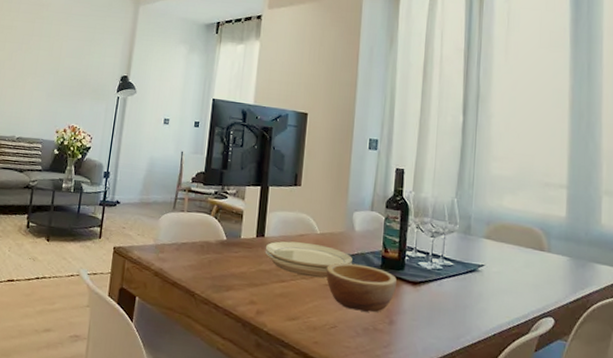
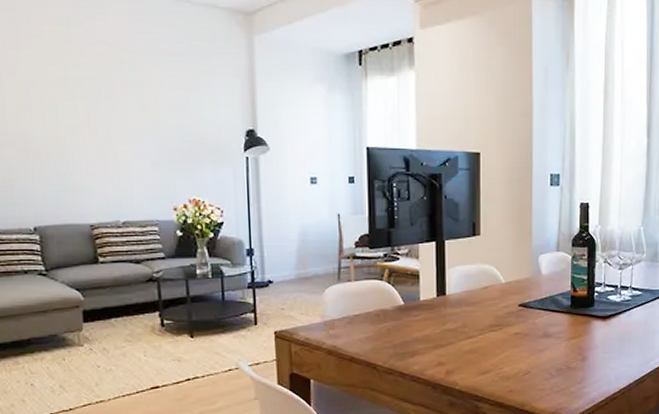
plate: present [265,241,352,278] -> none [448,294,541,329]
bowl: present [326,262,397,312] -> none [515,307,588,354]

